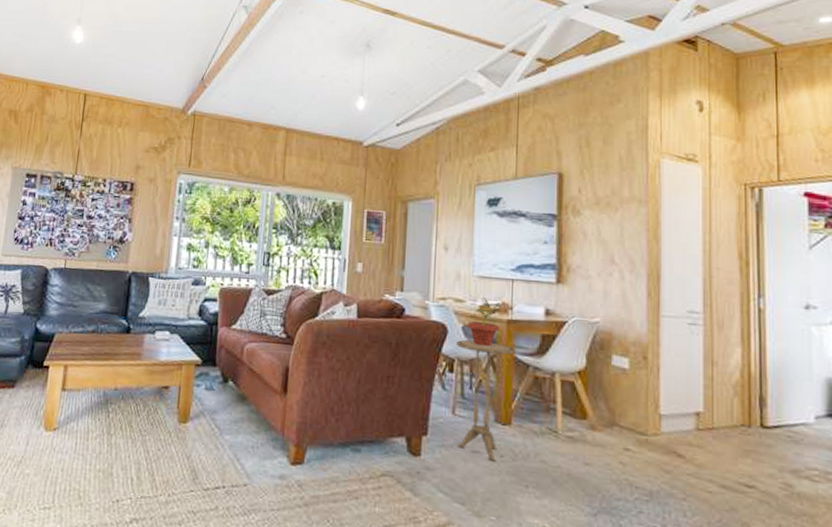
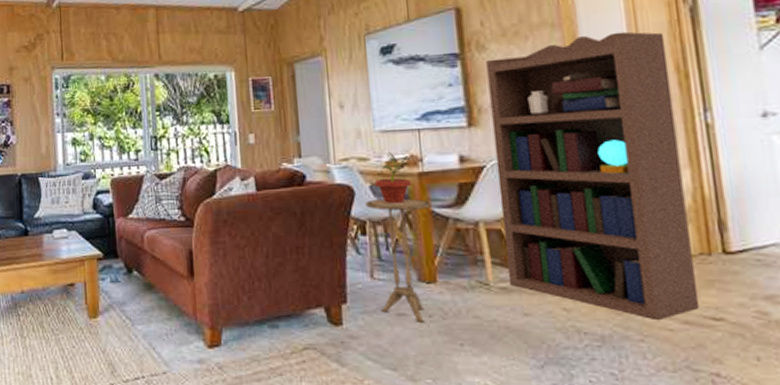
bookshelf: none [575,215,737,482] -> present [486,31,700,319]

